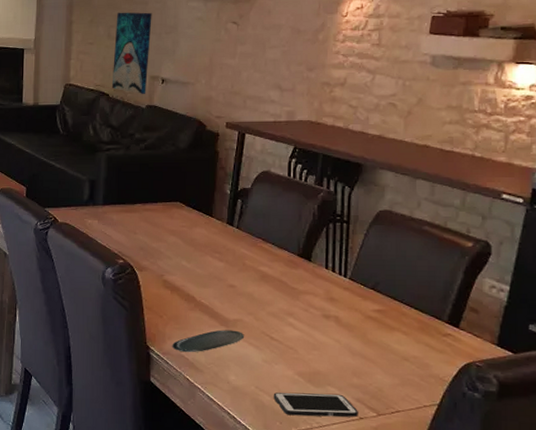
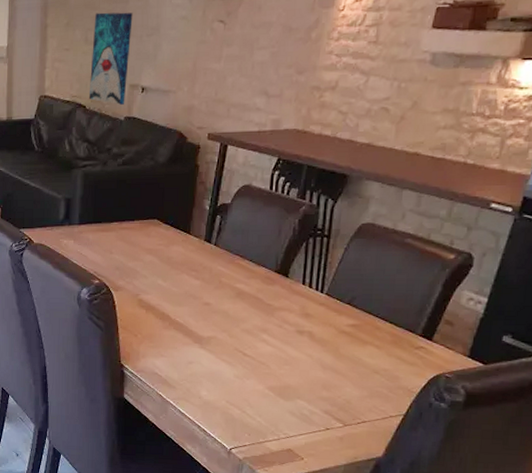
oval tray: present [172,330,245,353] -> none [146,347,218,370]
cell phone: present [273,392,358,417] -> none [243,406,325,428]

